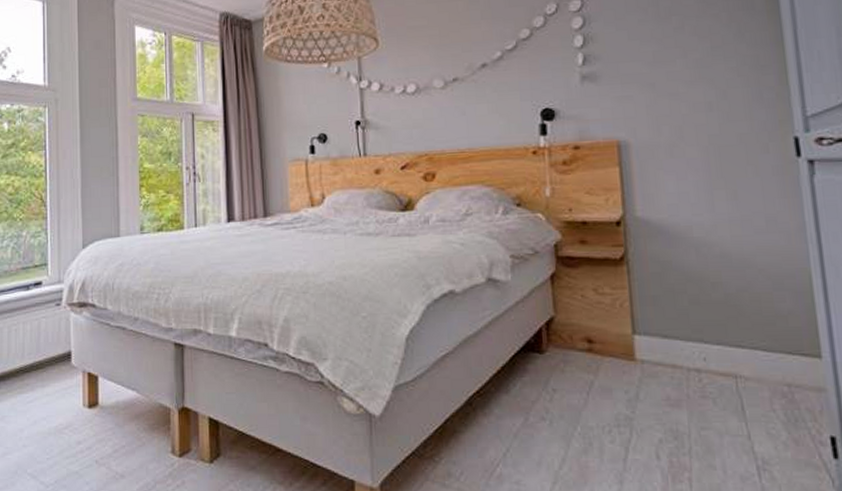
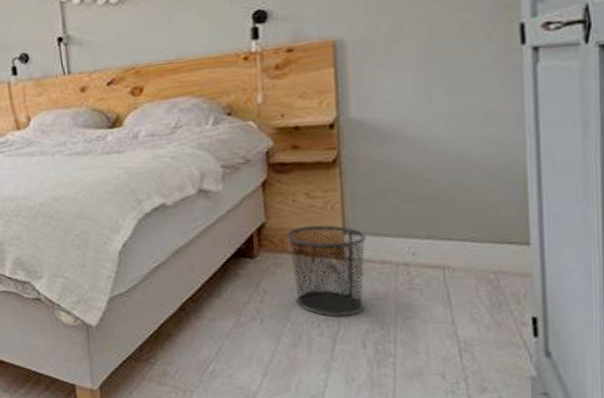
waste bin: none [574,323,657,423] -> present [285,225,366,317]

